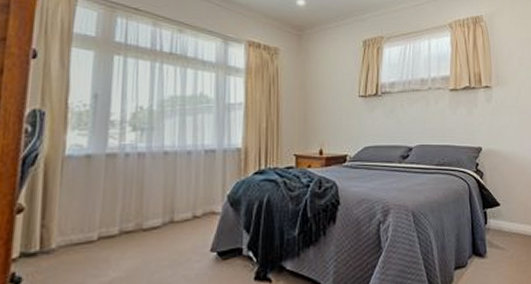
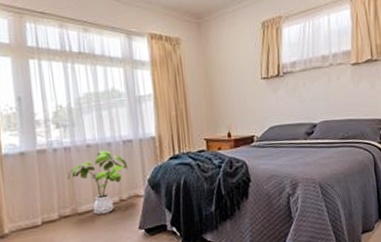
house plant: none [136,159,207,232] -> present [67,150,128,214]

